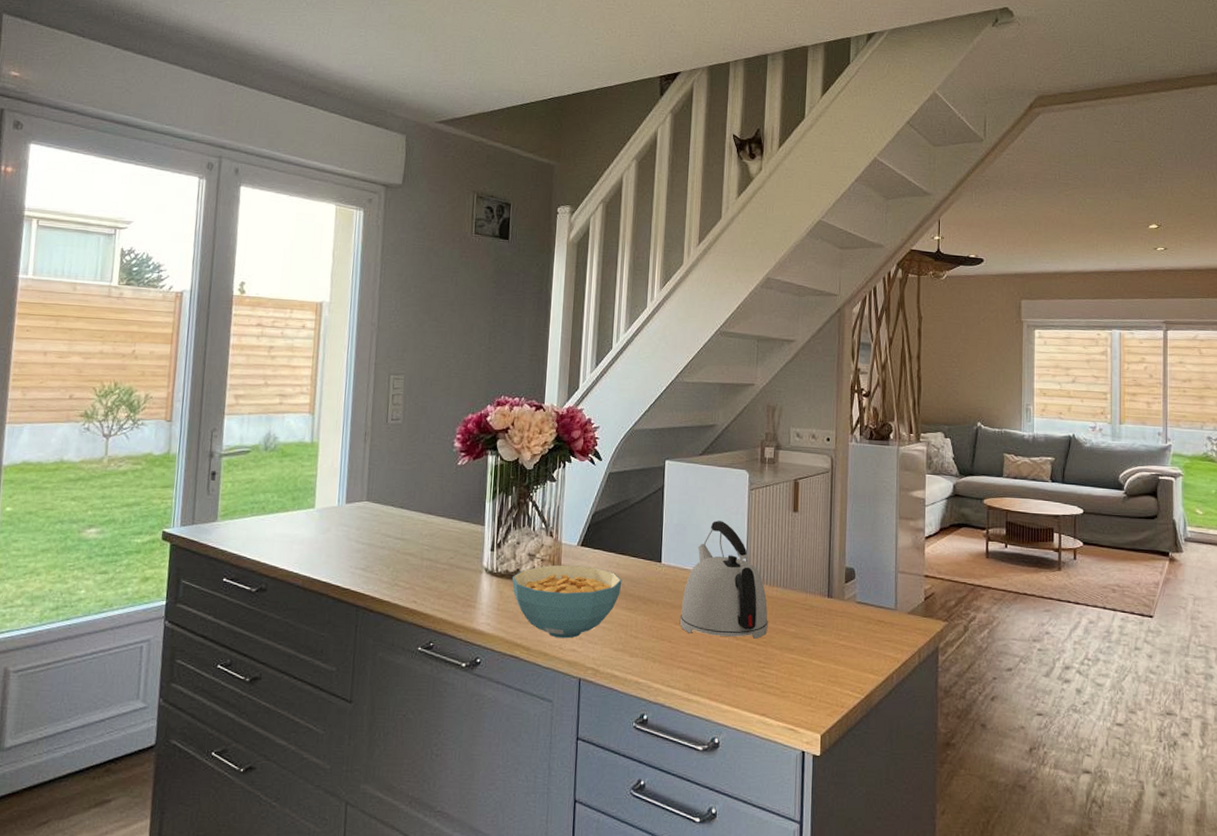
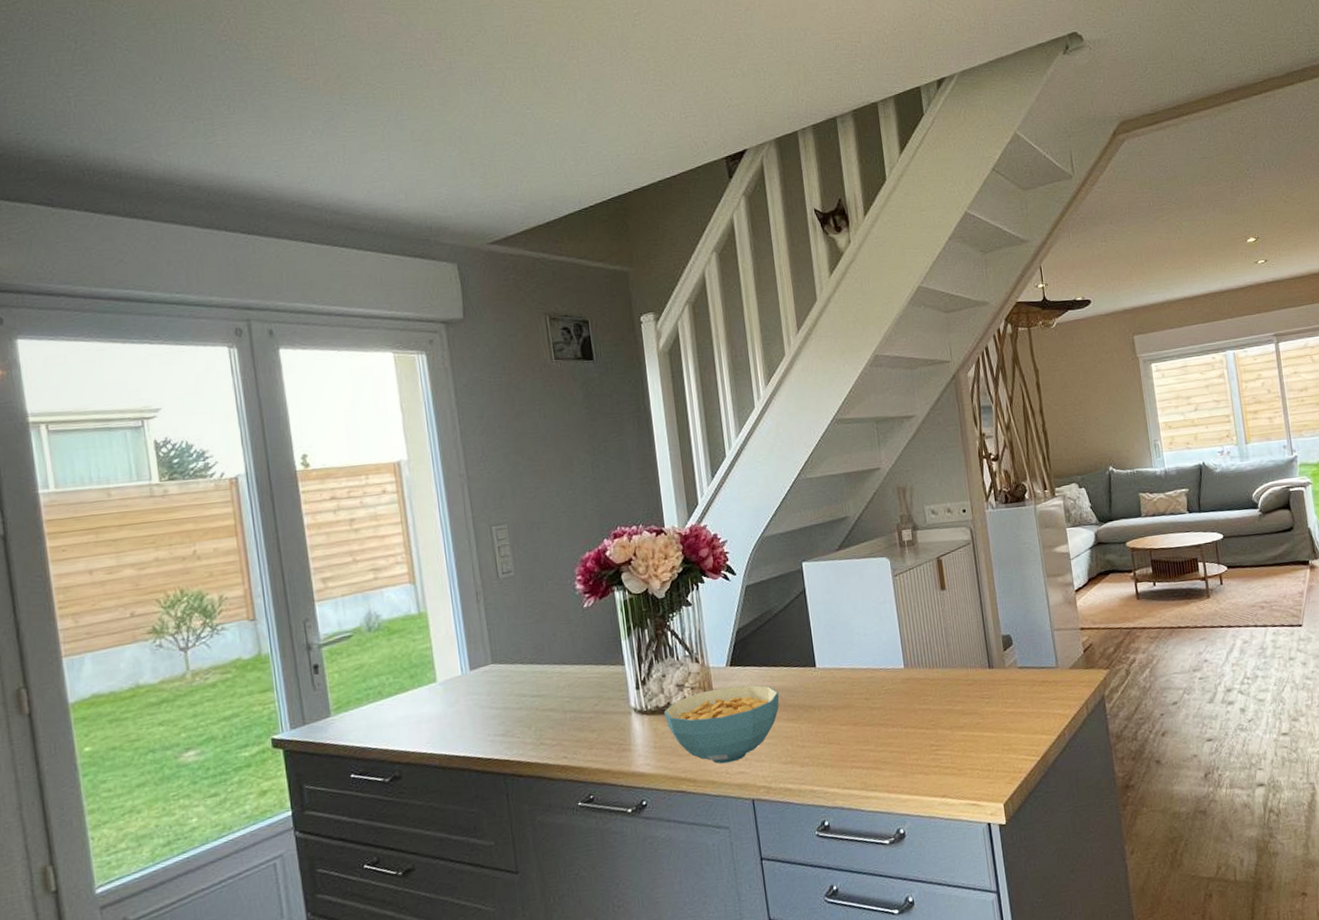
kettle: present [679,521,768,639] -> none [843,613,934,732]

